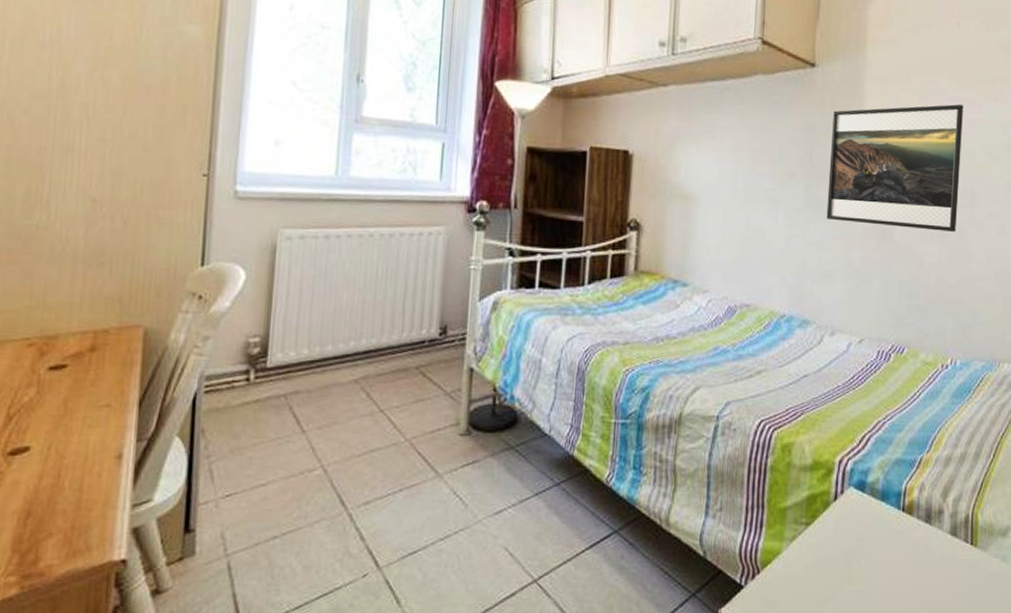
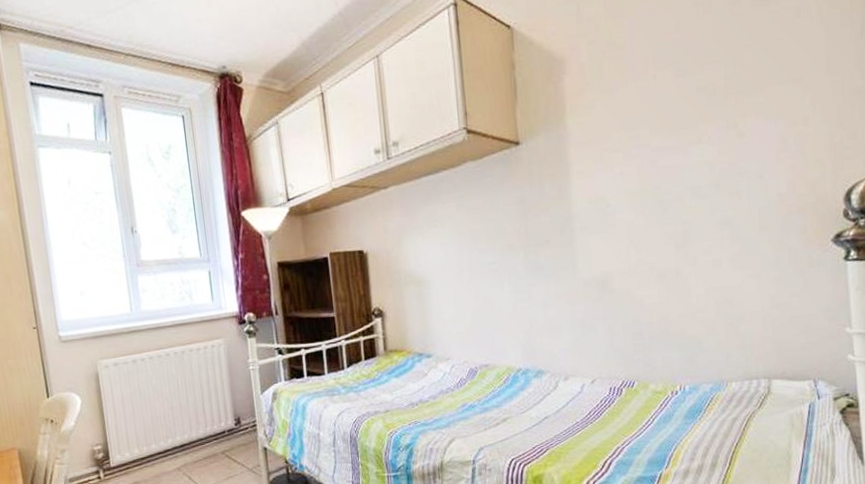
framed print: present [826,104,963,232] -> none [542,152,673,280]

